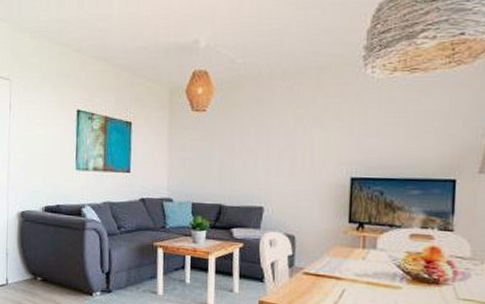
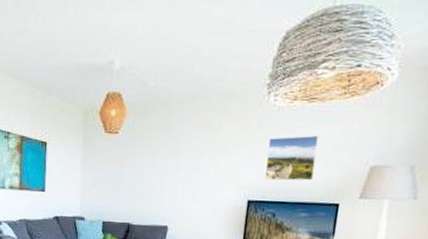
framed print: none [367,106,425,156] -> present [264,135,319,181]

